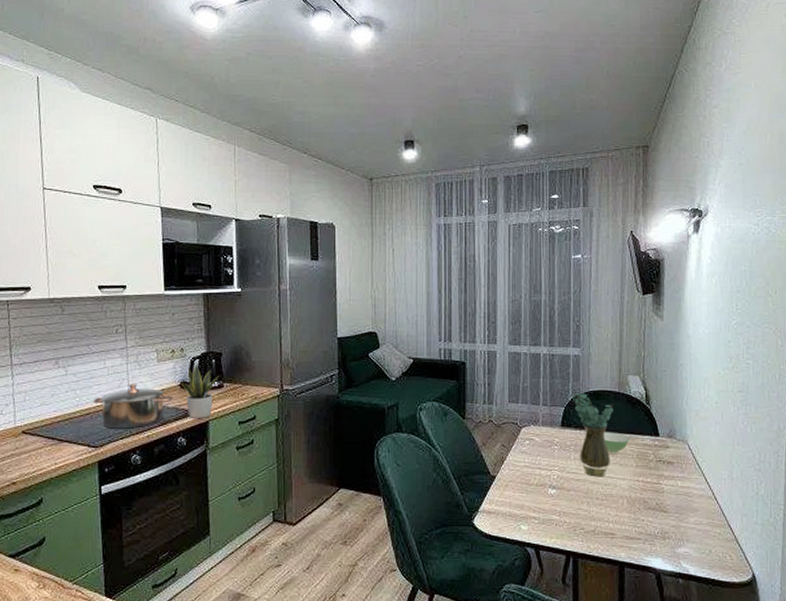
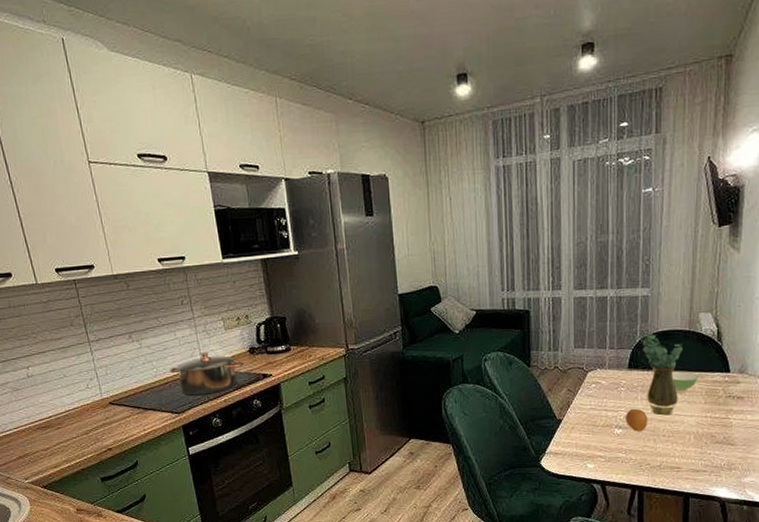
potted plant: present [179,363,219,420] -> none [248,329,286,383]
fruit: none [559,468,581,494] -> present [625,408,648,432]

